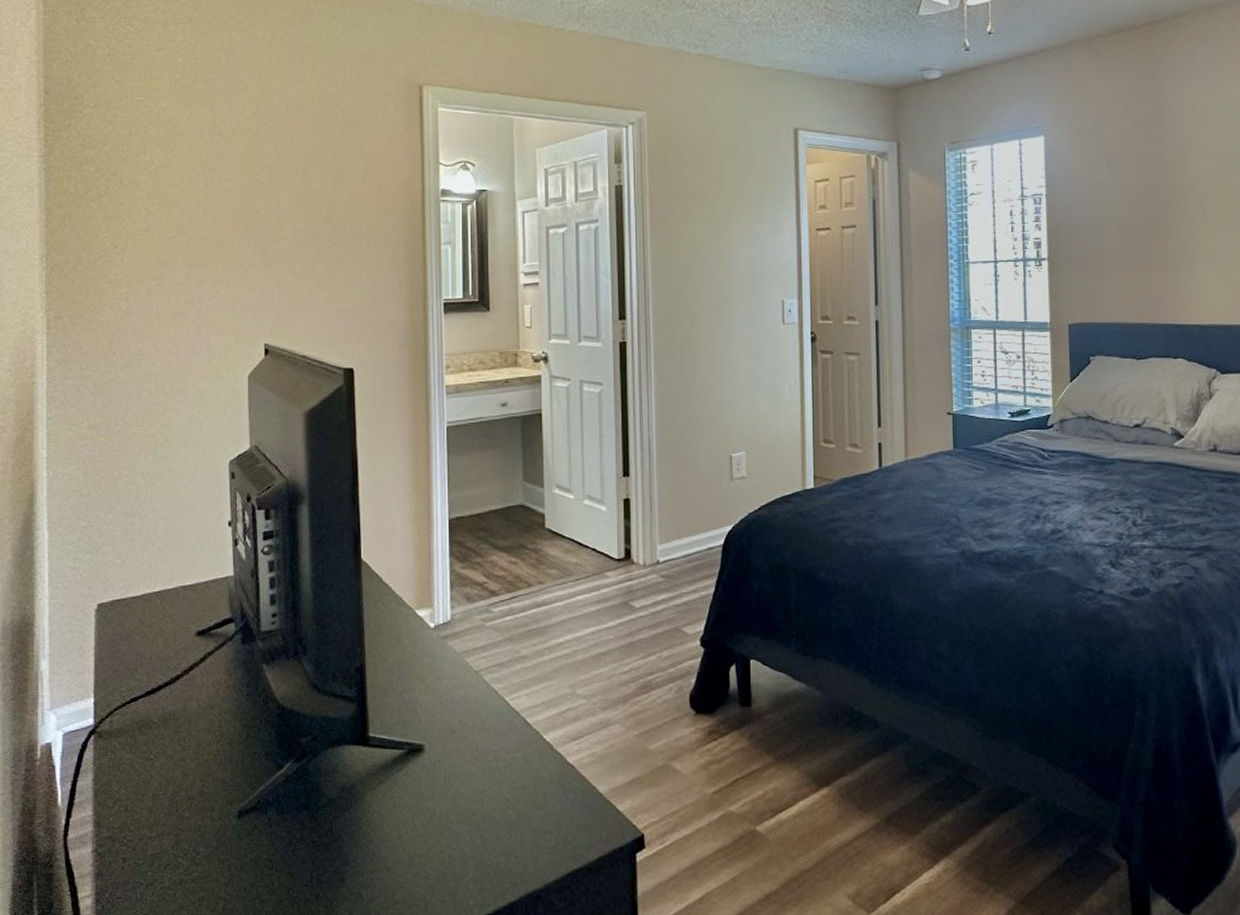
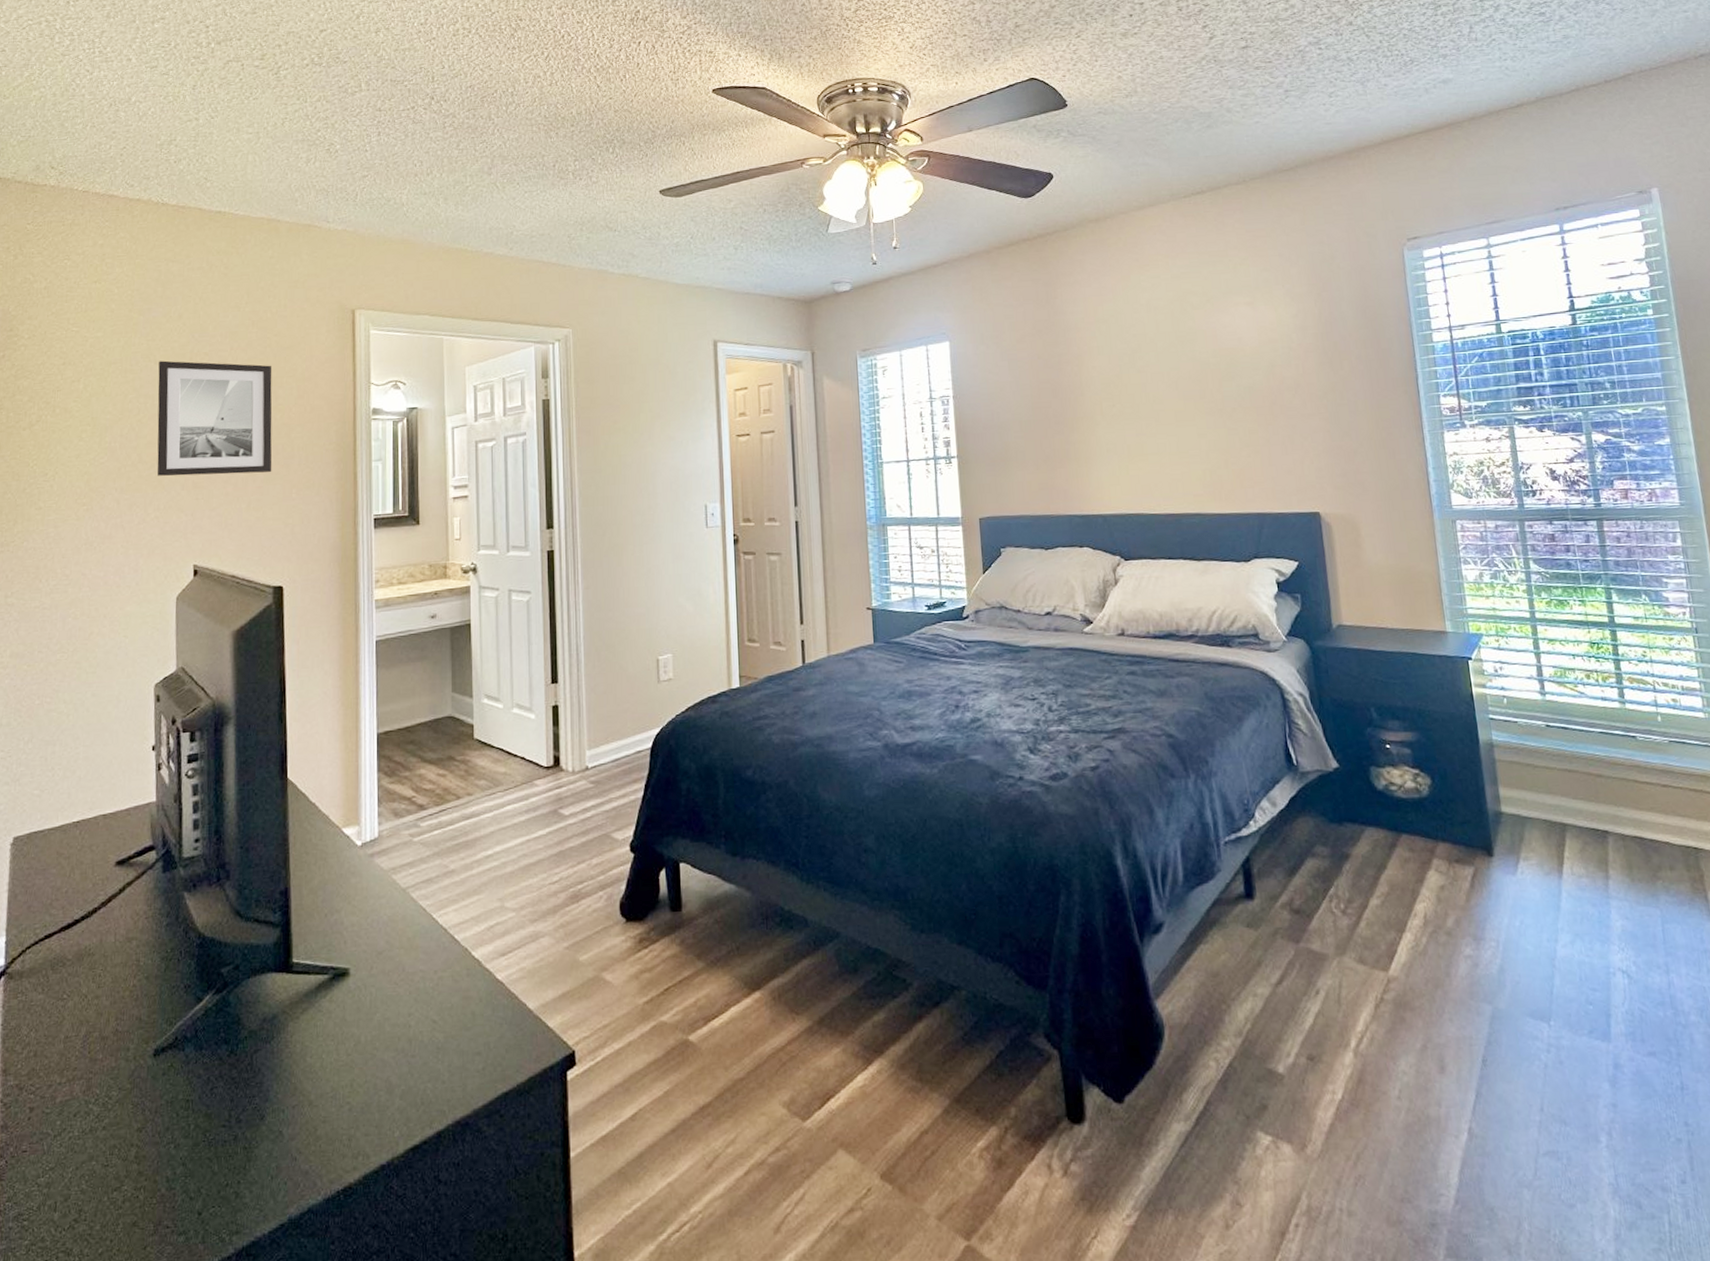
wall art: none [224,134,341,253] -> present [157,360,272,476]

